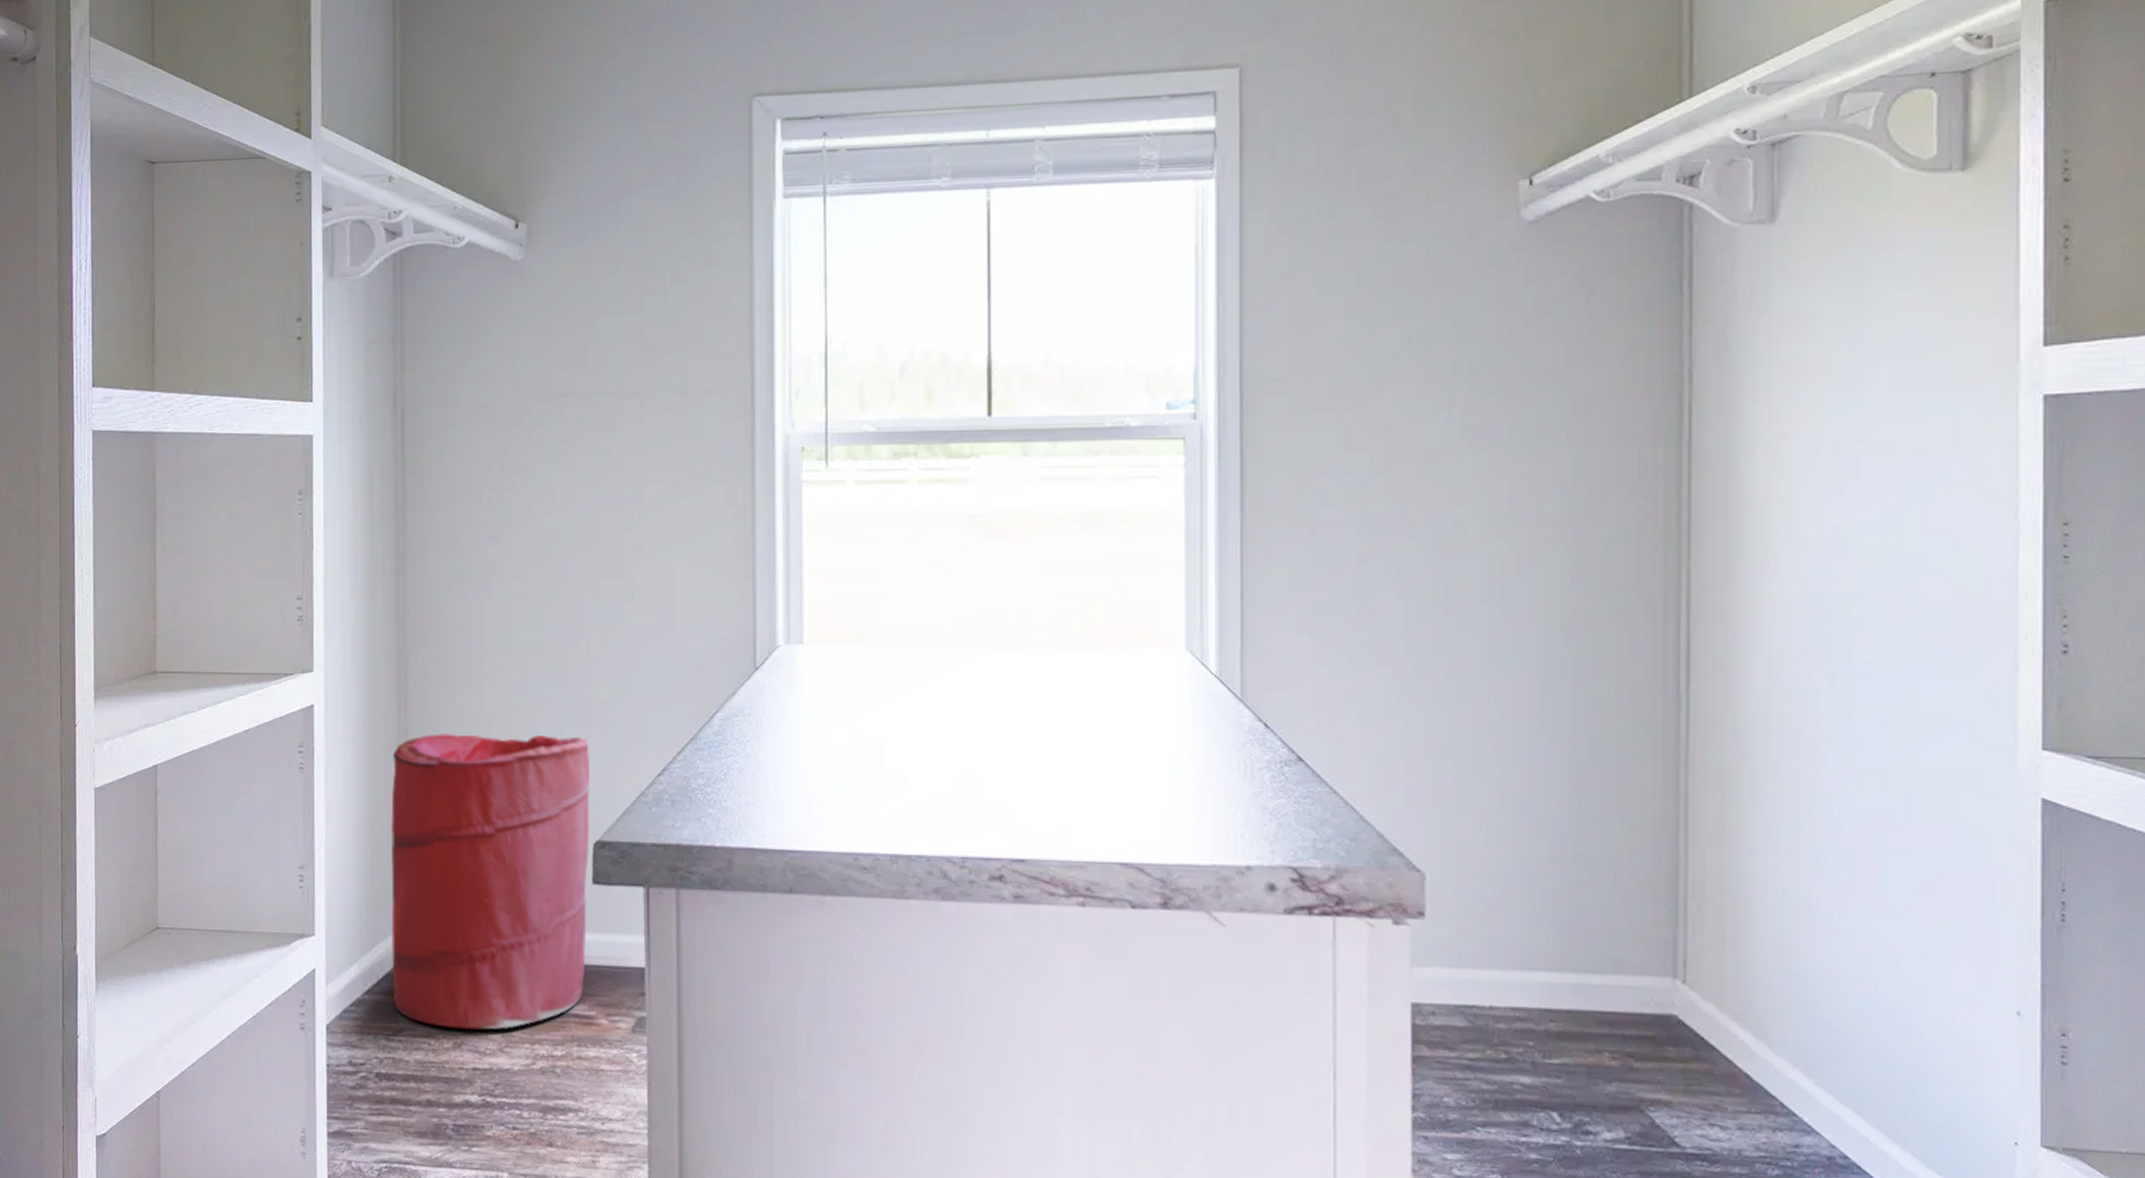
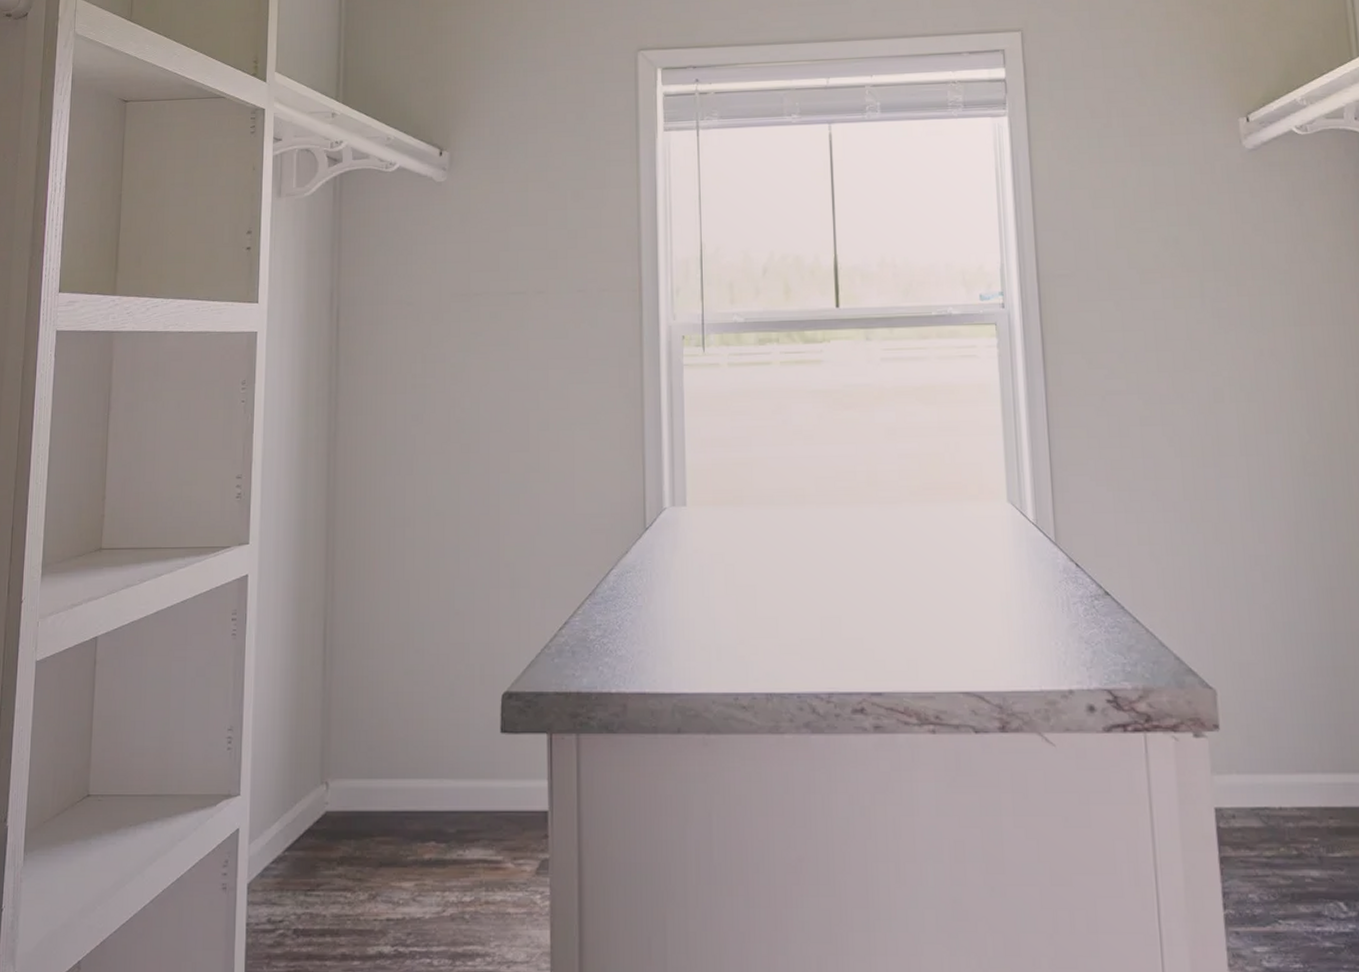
laundry hamper: present [390,733,590,1030] -> none [312,595,499,880]

